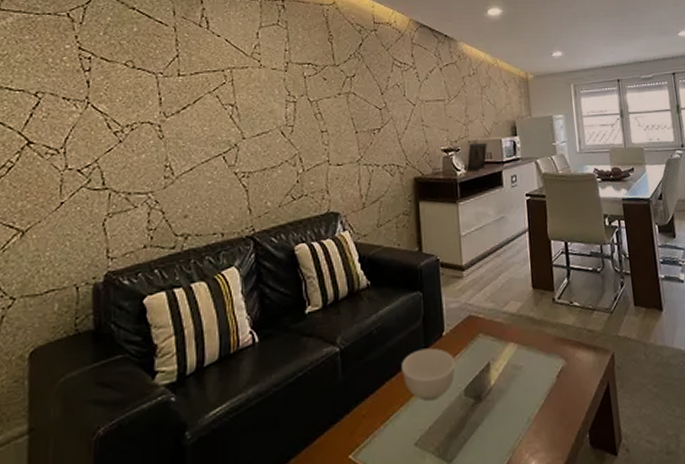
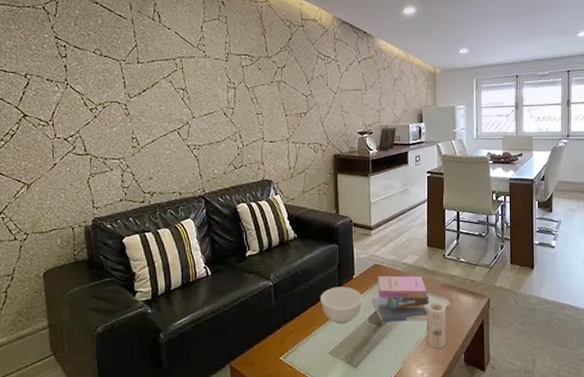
books: none [466,328,540,395] -> present [371,275,430,322]
candle: none [536,361,565,428] -> present [426,301,447,349]

